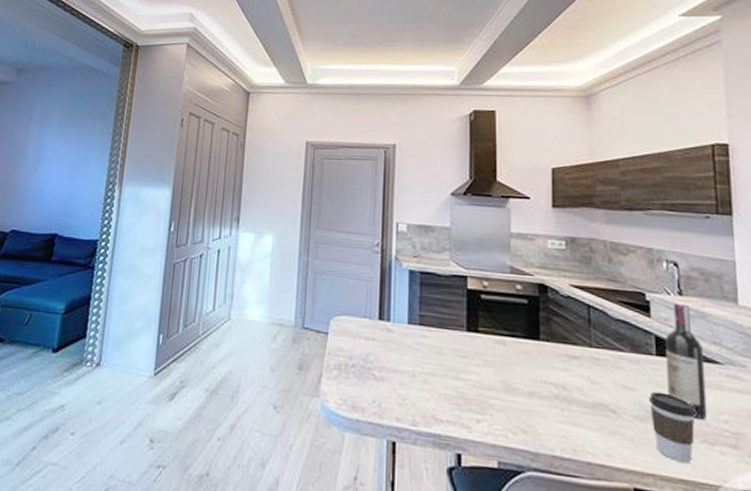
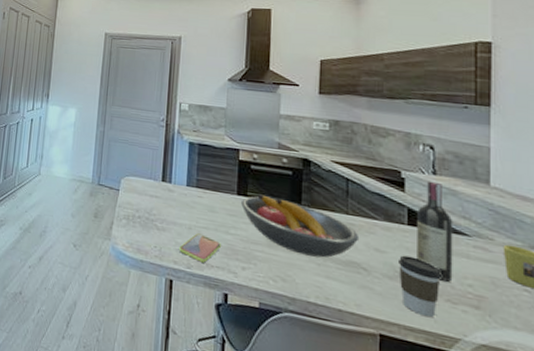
smartphone: none [402,381,451,418] -> present [179,233,221,263]
fruit bowl: none [472,329,606,401] -> present [241,194,360,258]

